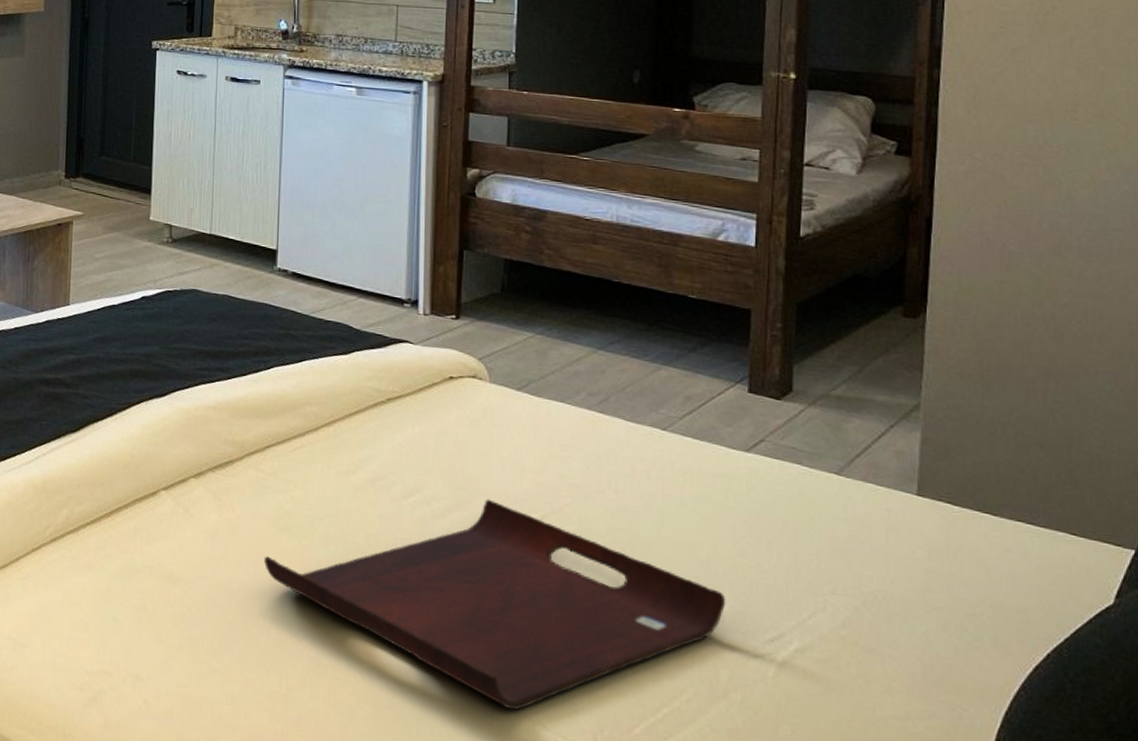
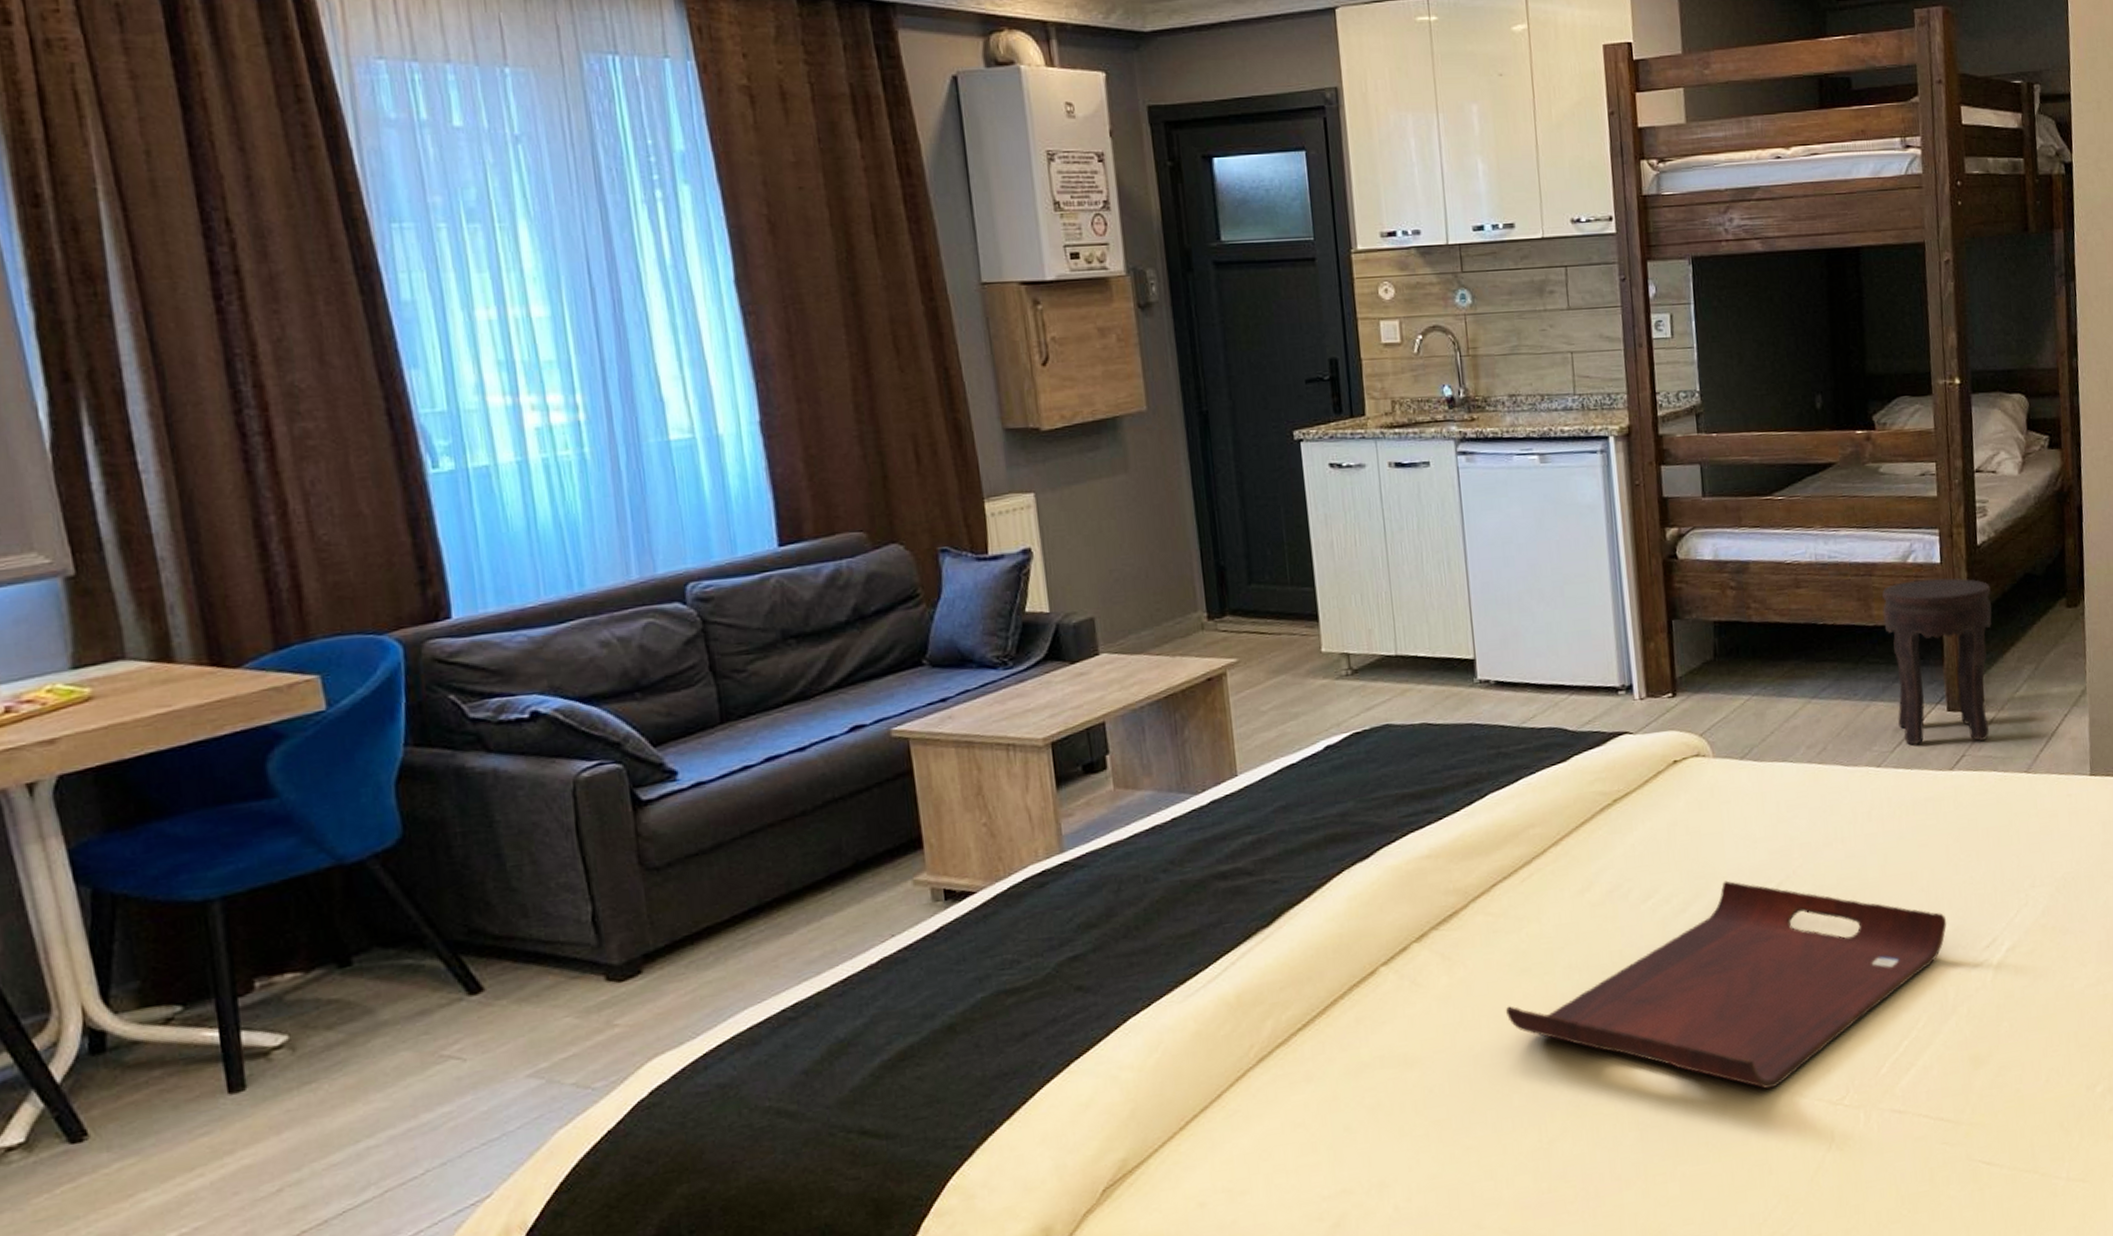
side table: none [685,257,812,430] -> present [1882,577,1992,745]

